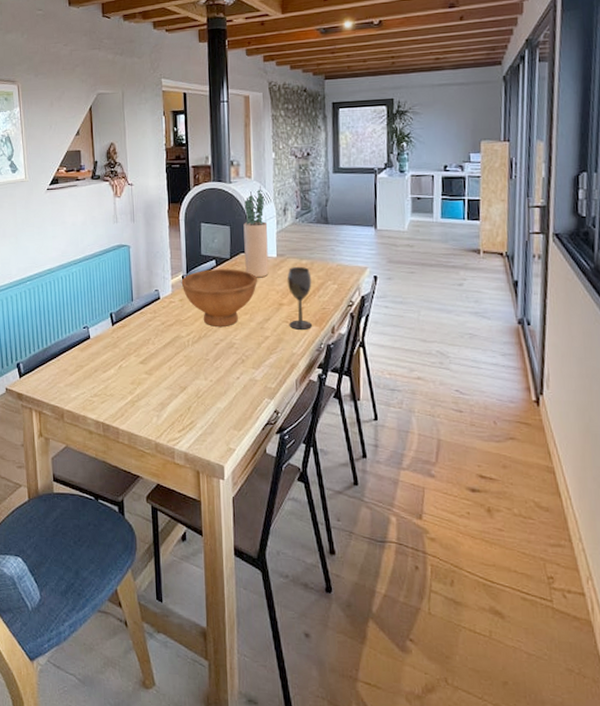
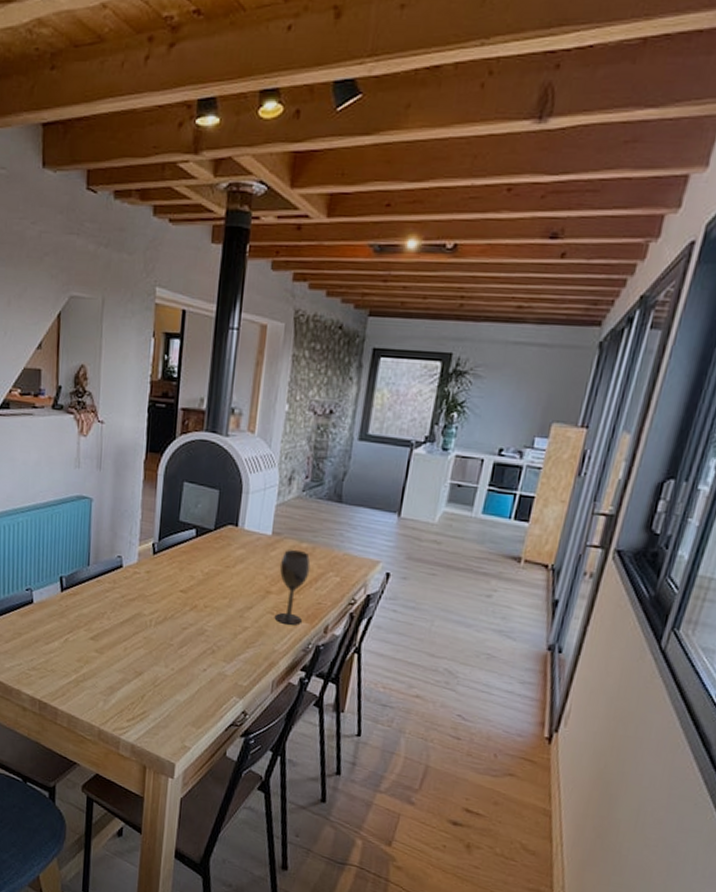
bowl: present [181,269,258,326] -> none [150,539,245,610]
vase: present [243,185,269,278] -> none [231,443,268,558]

